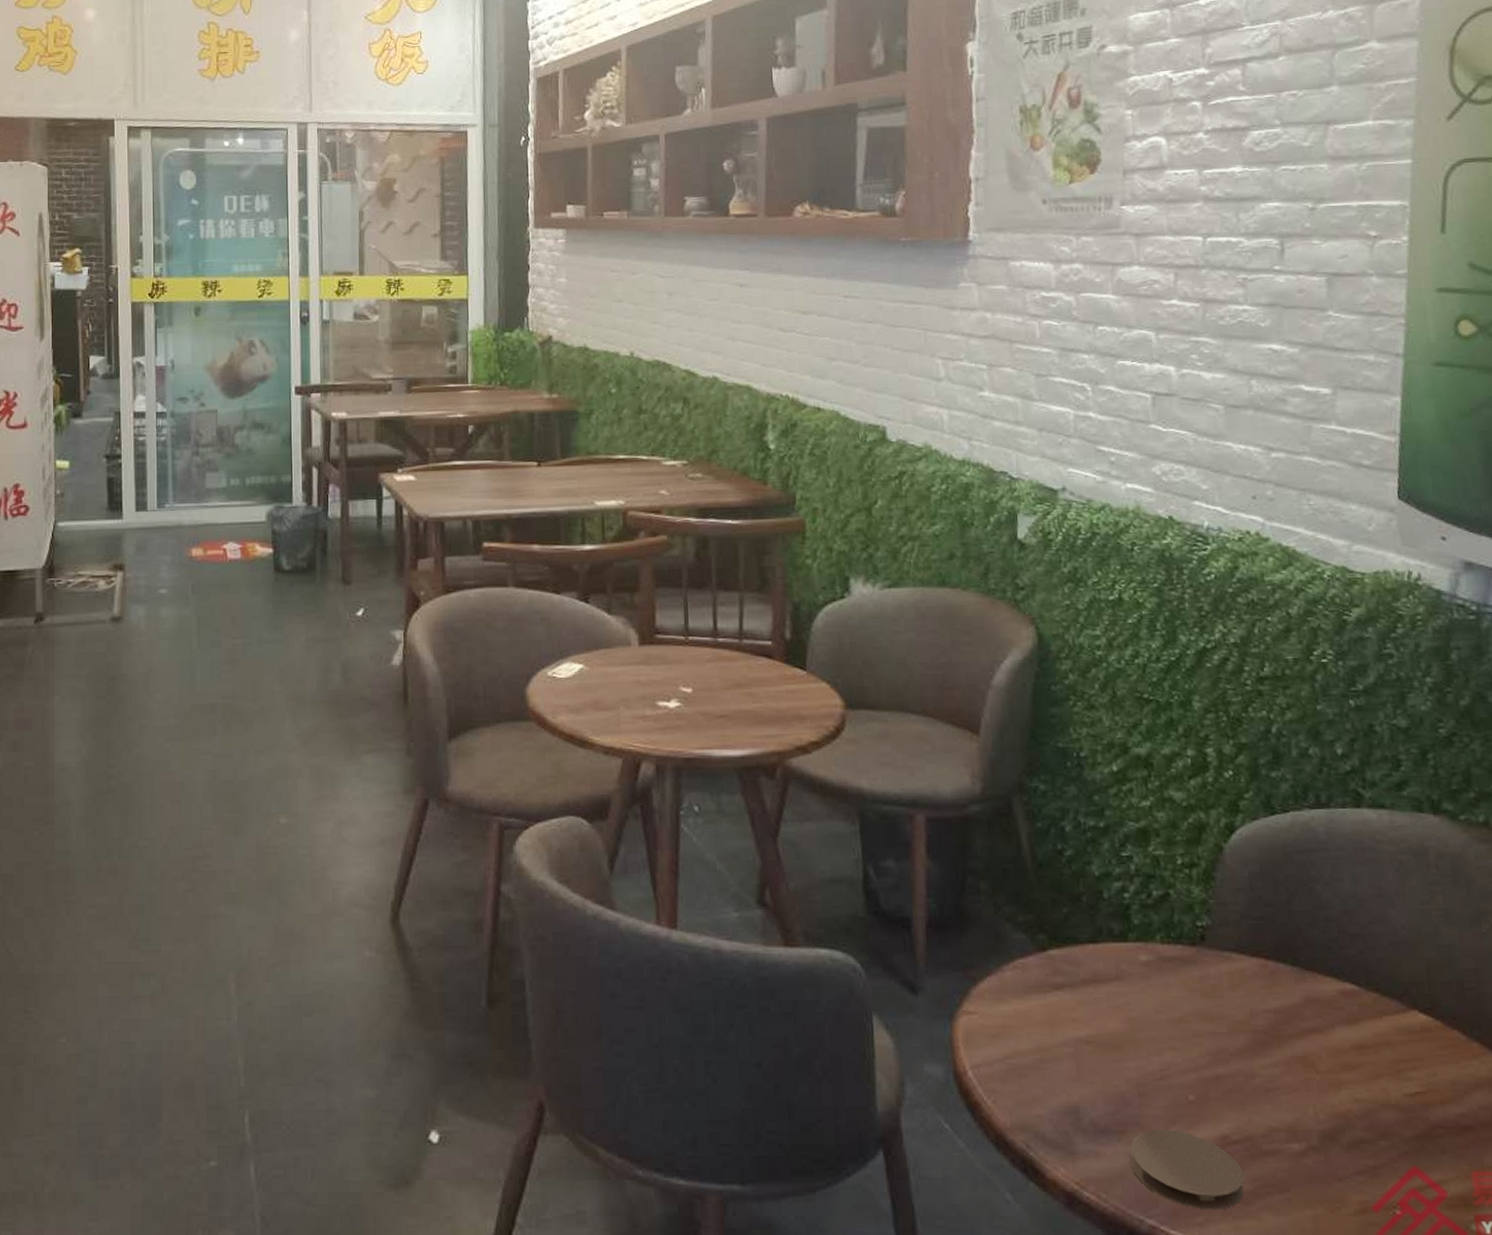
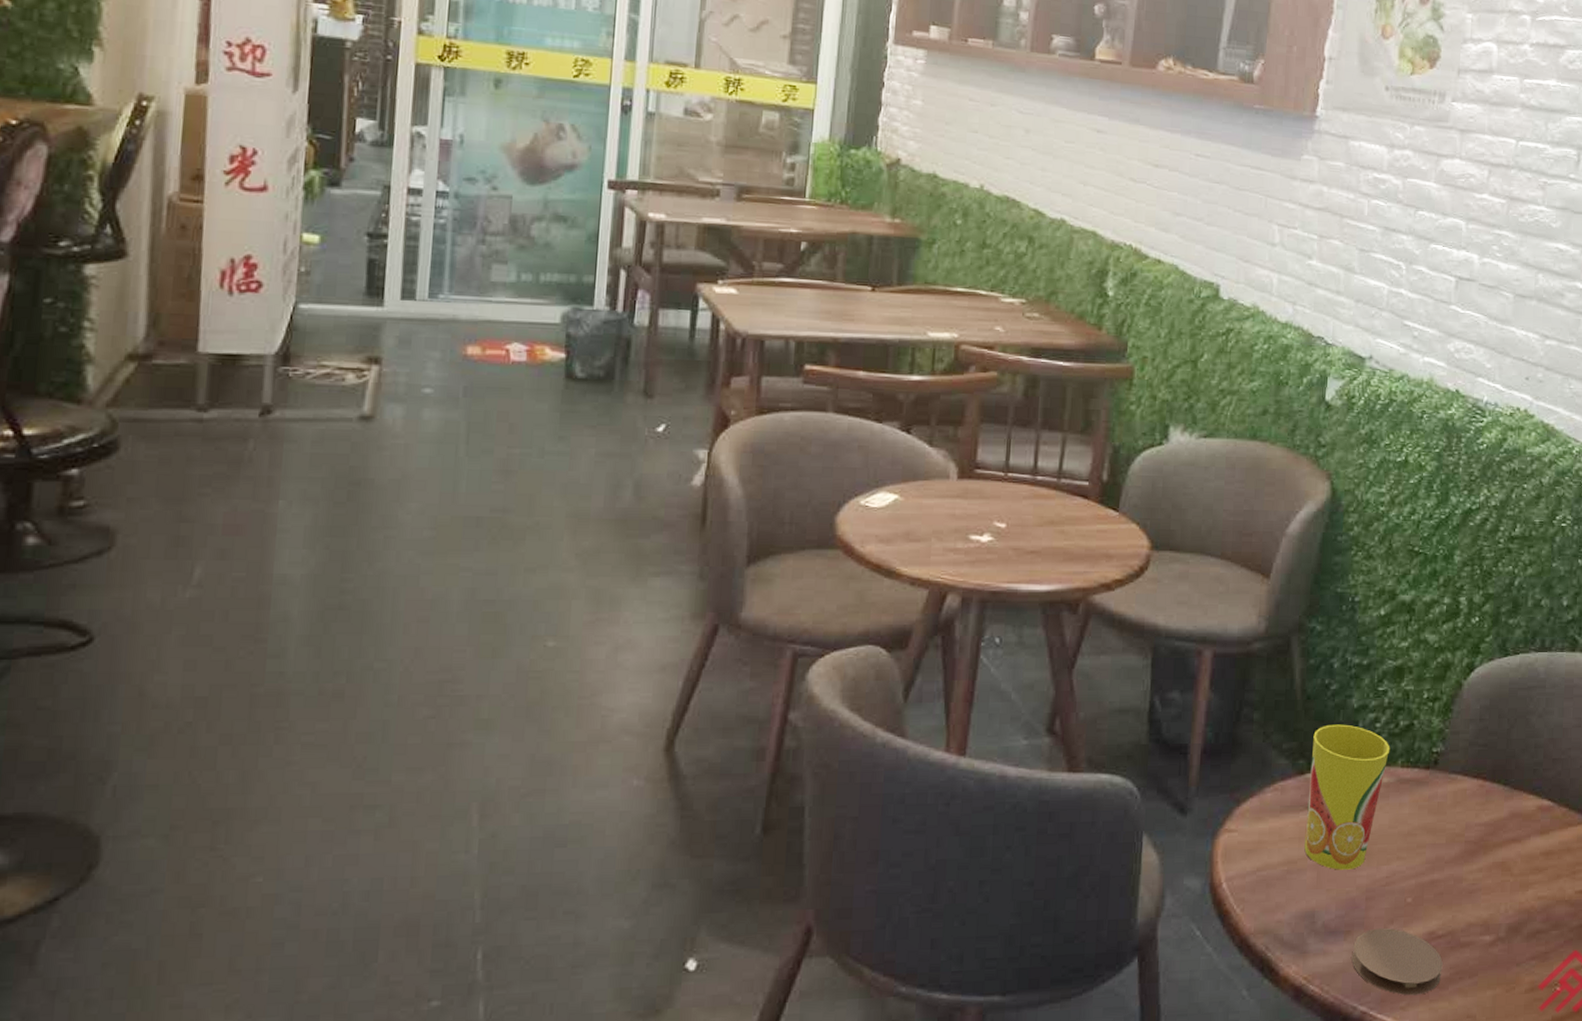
cup: none [1051,894,1145,1060] -> present [1304,724,1390,870]

